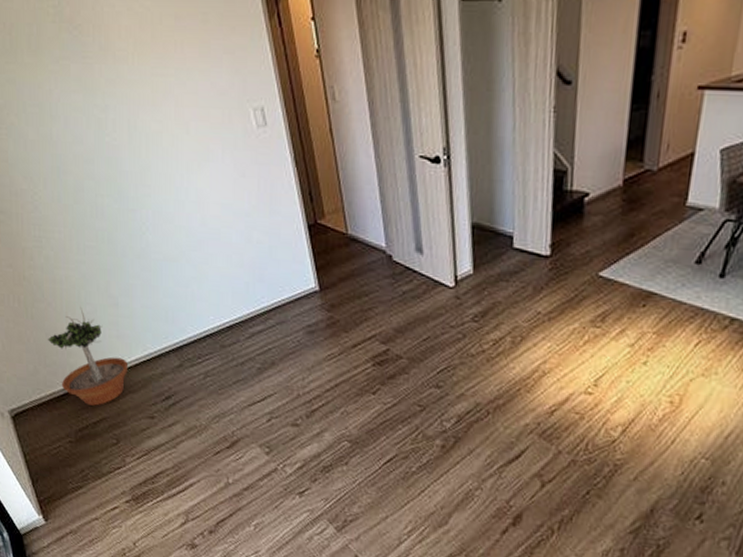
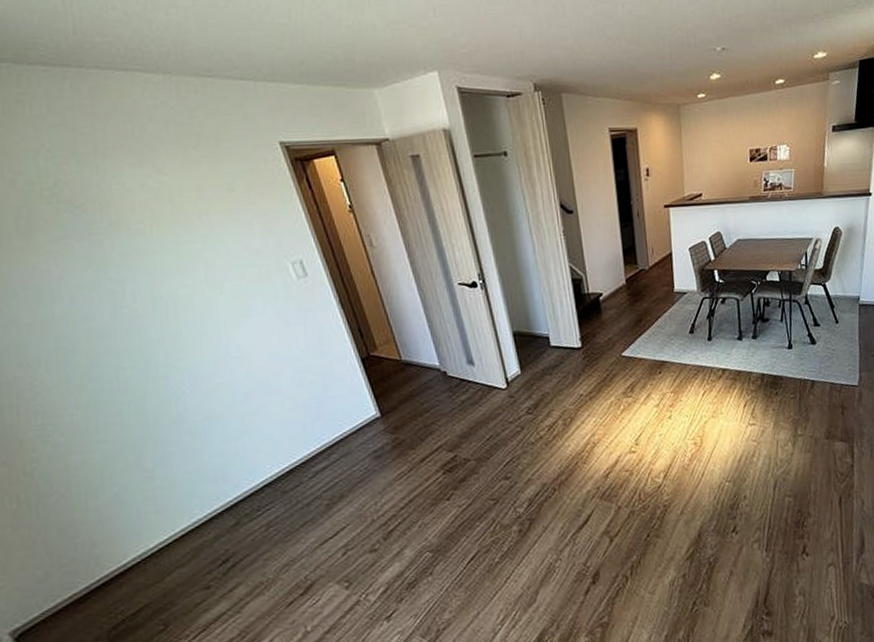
potted tree: present [48,306,128,406] -> none [62,489,172,596]

